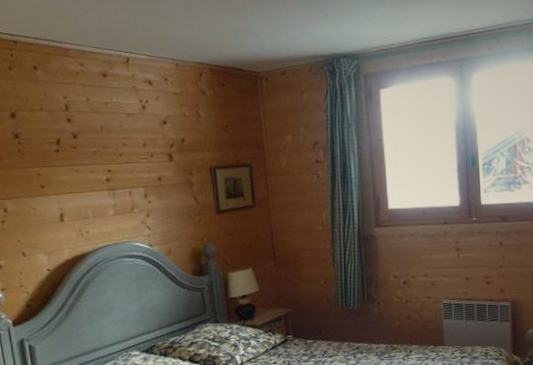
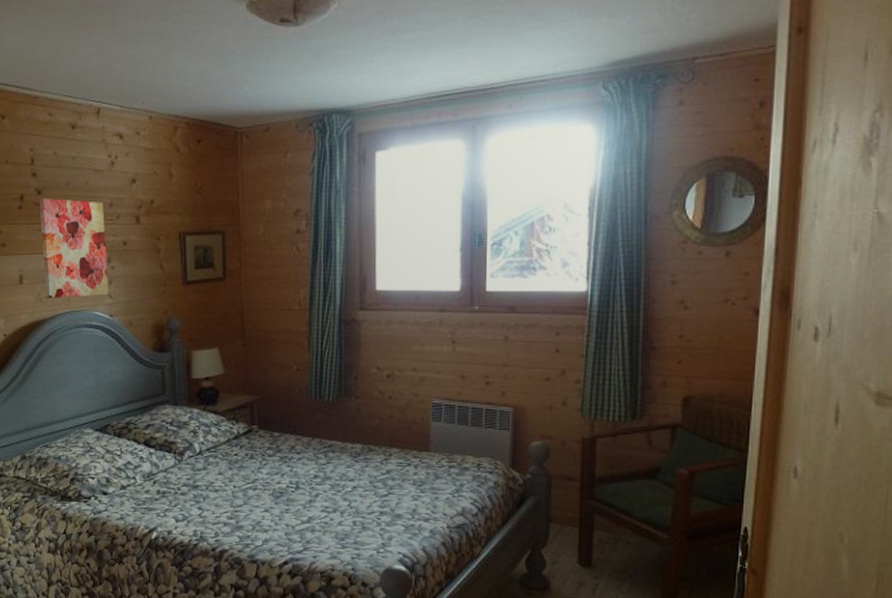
wall art: none [75,141,148,233] -> present [39,198,109,298]

